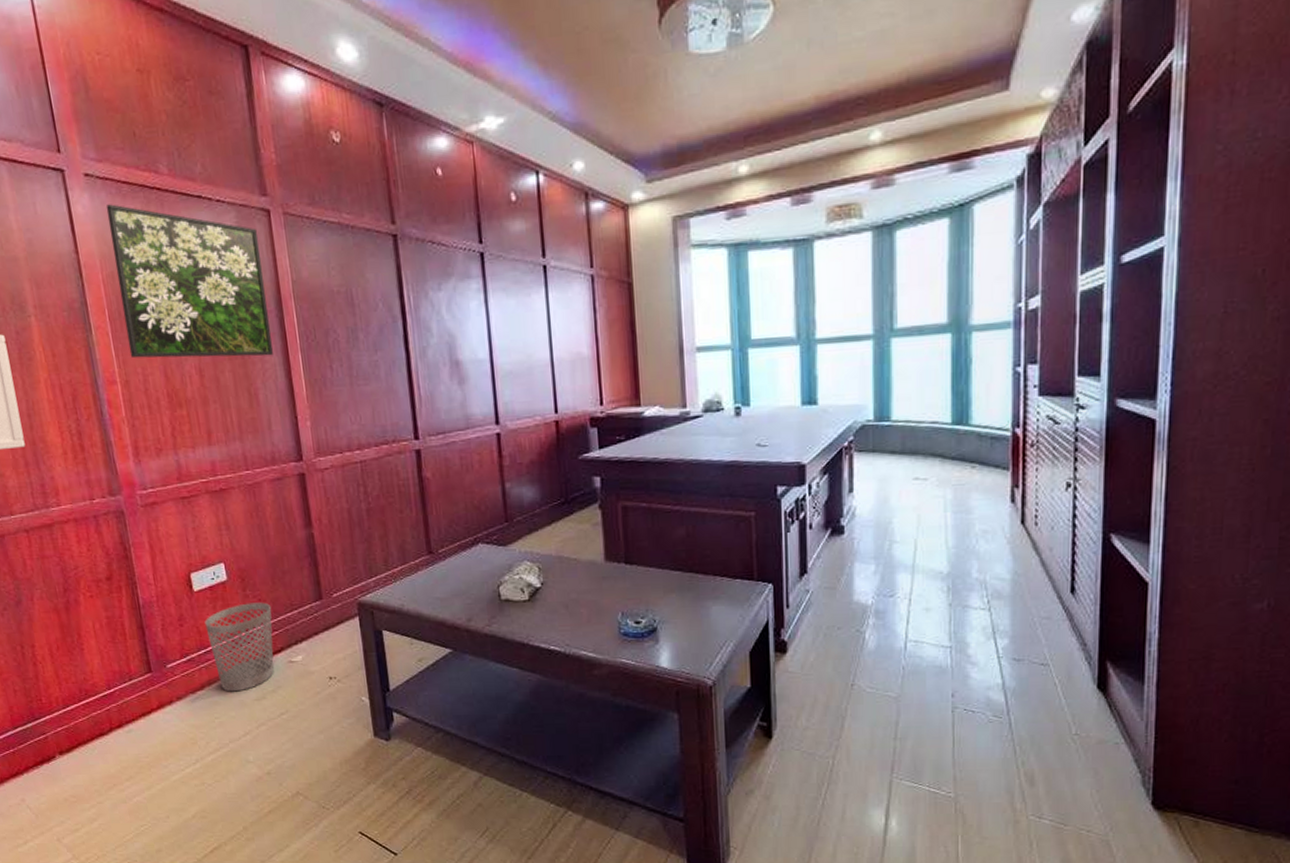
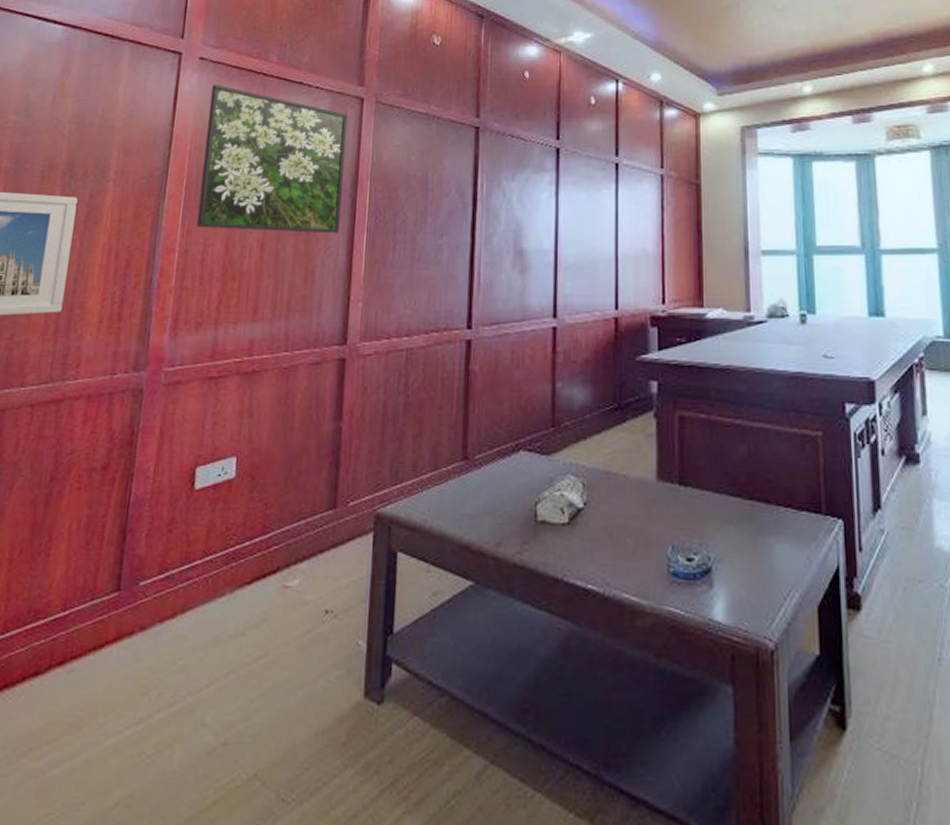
wastebasket: present [205,602,275,692] -> none [196,507,277,624]

